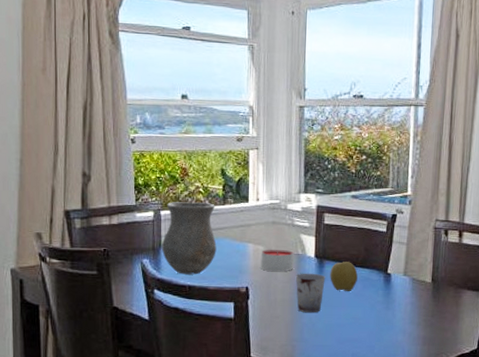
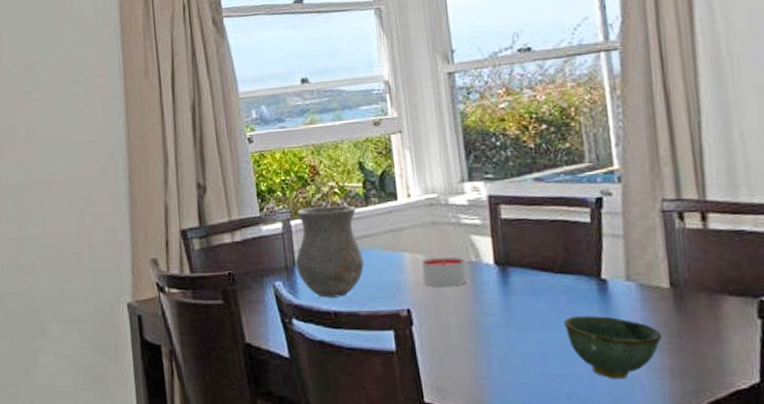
cup: present [295,273,325,313] -> none [471,285,514,340]
fruit: present [330,262,358,291] -> none [518,267,559,308]
bowl: none [357,299,421,344] -> present [563,316,662,380]

